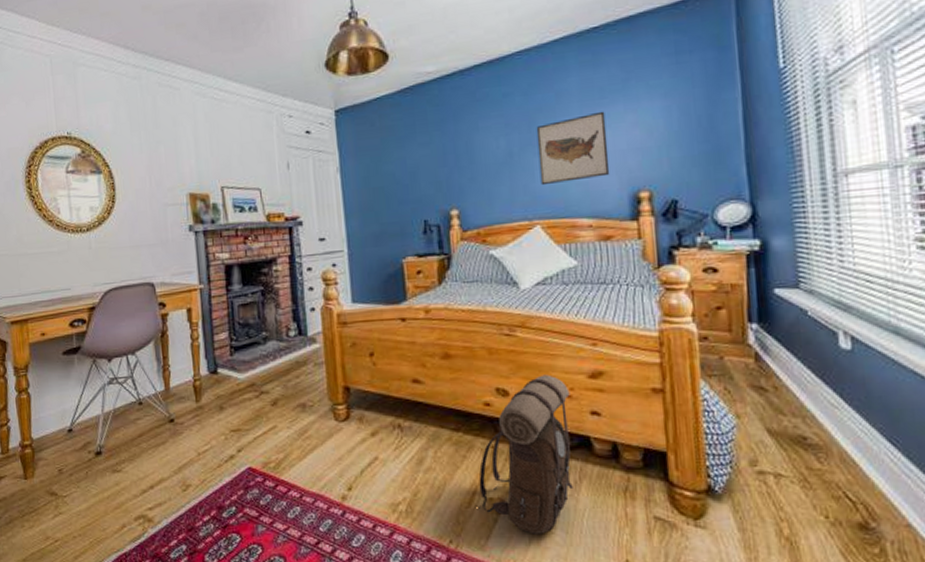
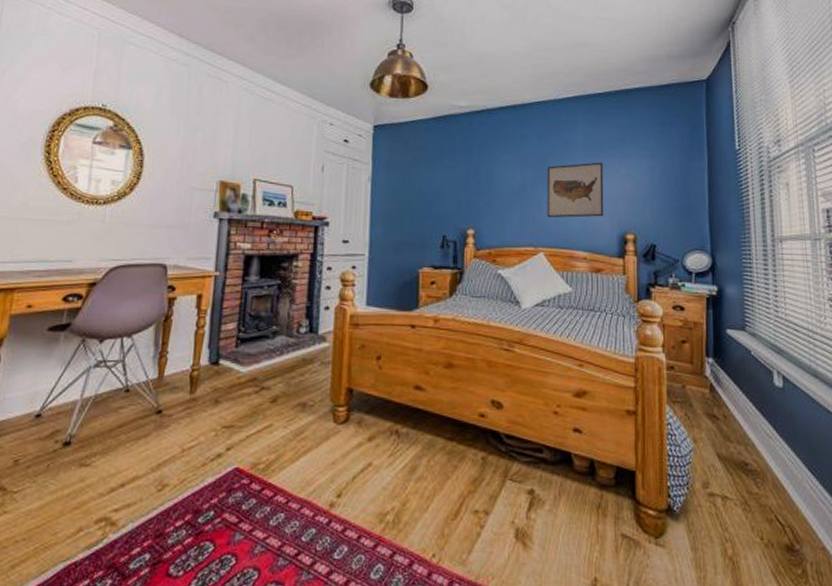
backpack: present [478,374,573,534] -> none [463,390,557,550]

